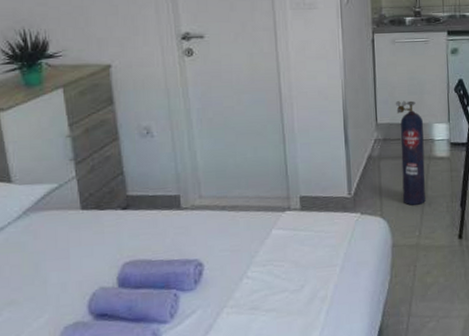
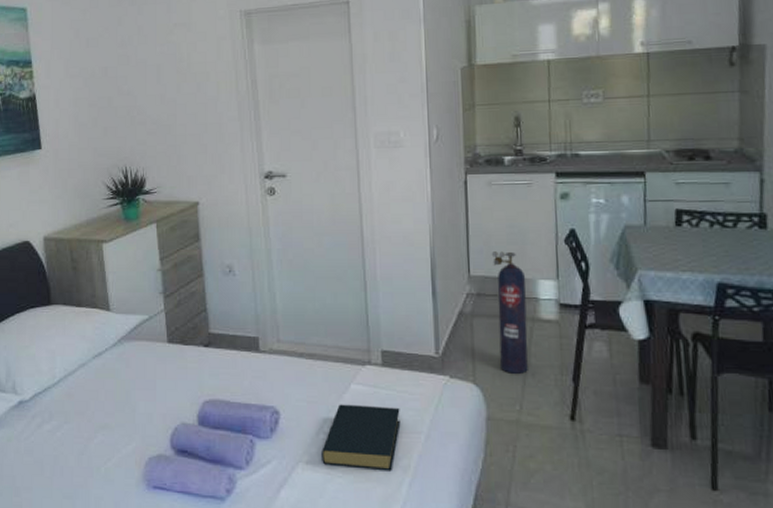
hardback book: none [245,246,318,307] -> present [322,404,401,471]

